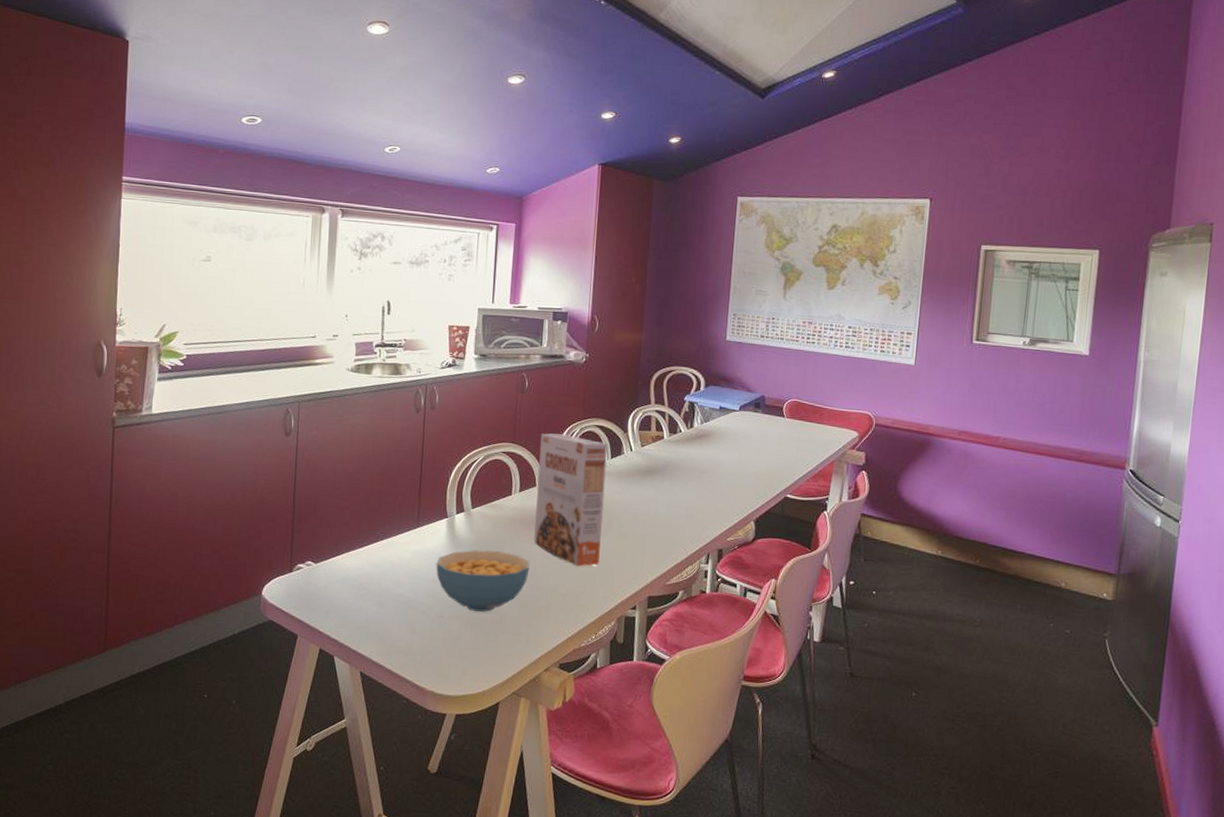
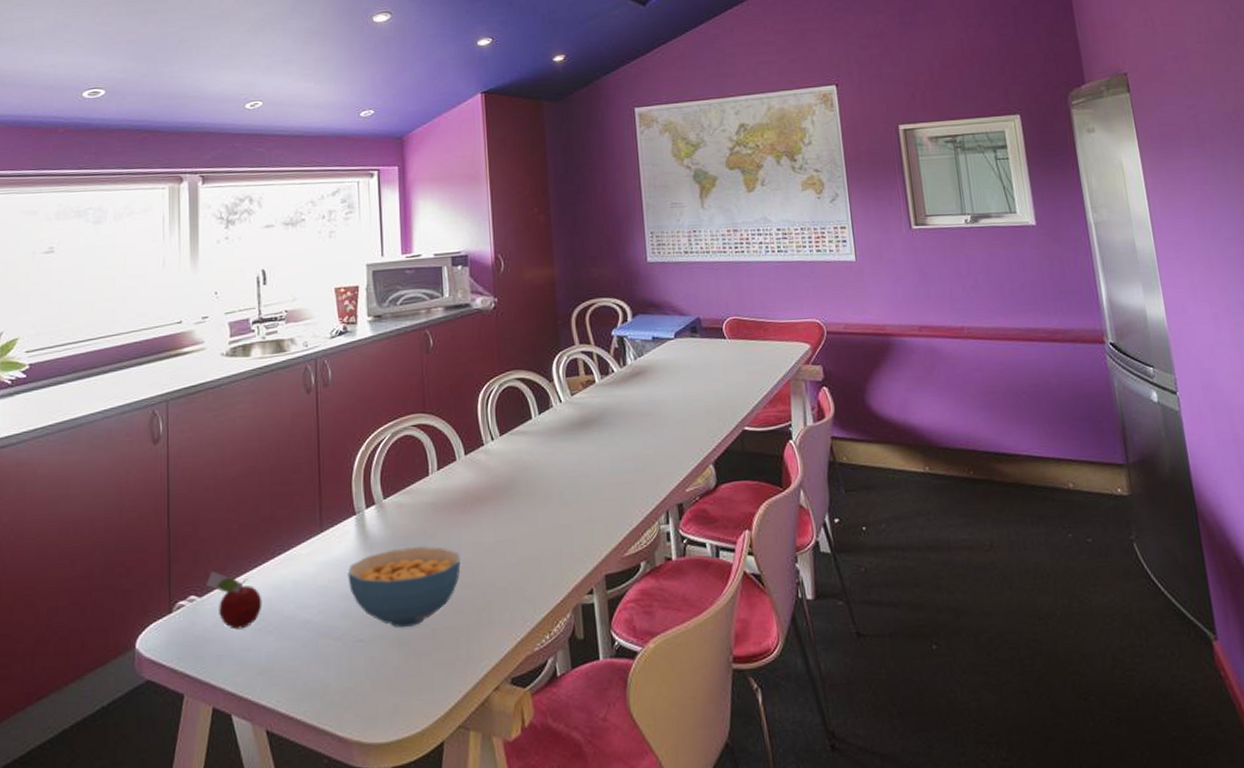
fruit: none [321,544,365,593] -> present [206,571,262,630]
cereal box: present [533,433,608,567] -> none [454,394,542,551]

